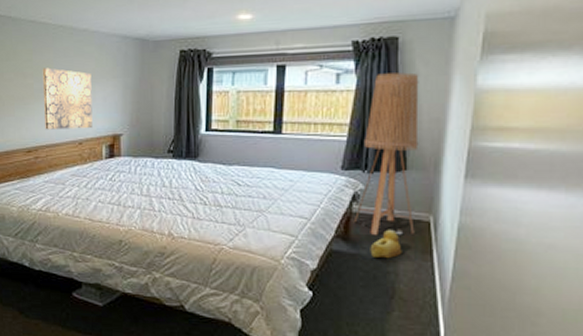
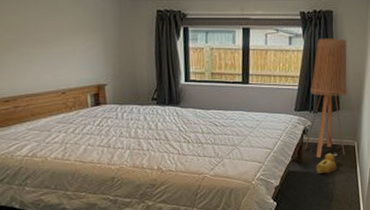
wall art: present [42,67,93,130] -> none [12,19,75,80]

